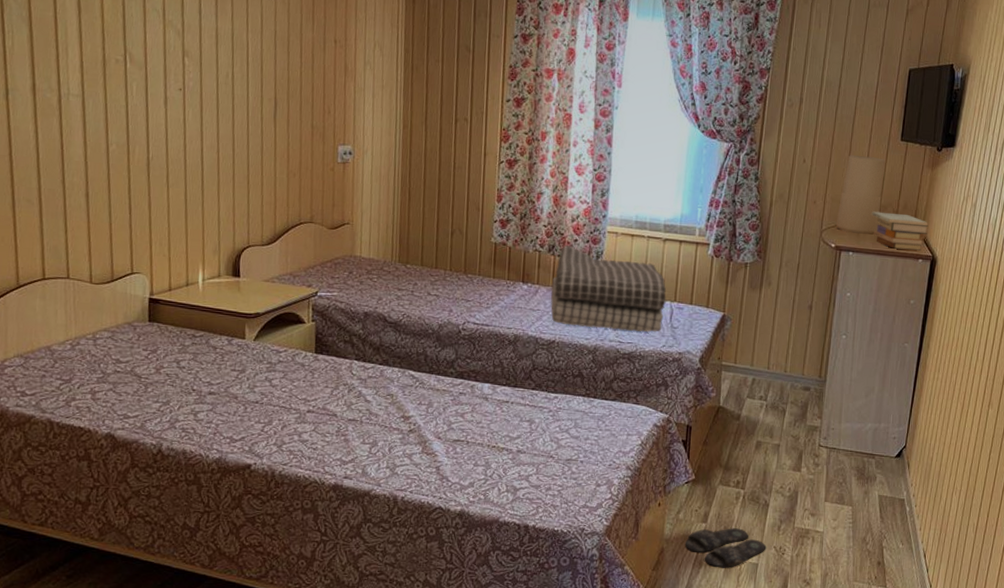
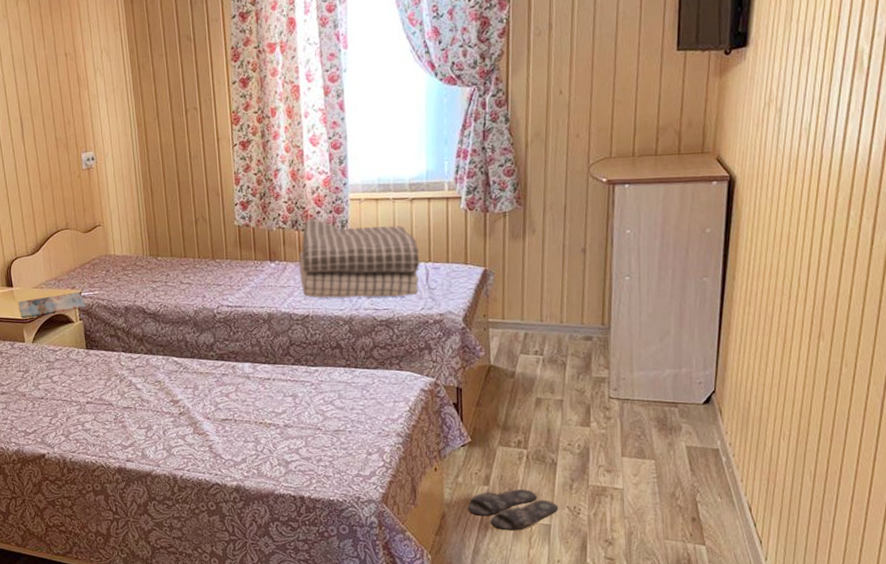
magazine: none [244,291,322,313] -> present [18,292,87,318]
vase: present [835,155,885,235] -> none [605,74,660,163]
books: present [871,211,928,251] -> none [647,133,721,174]

